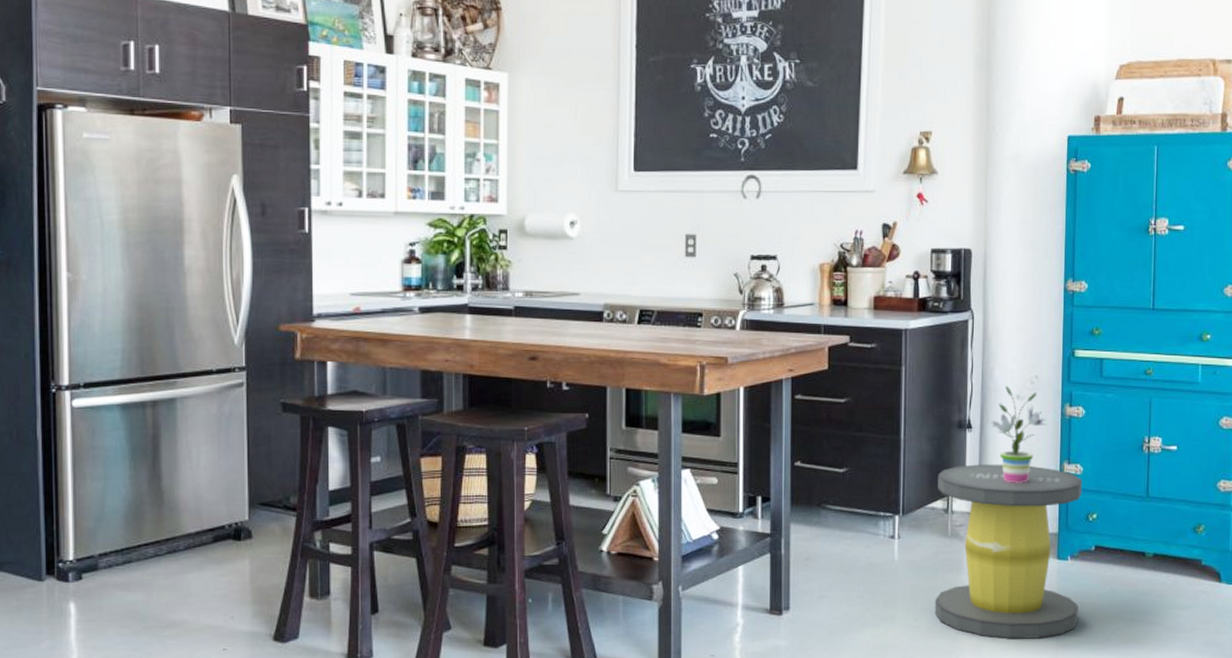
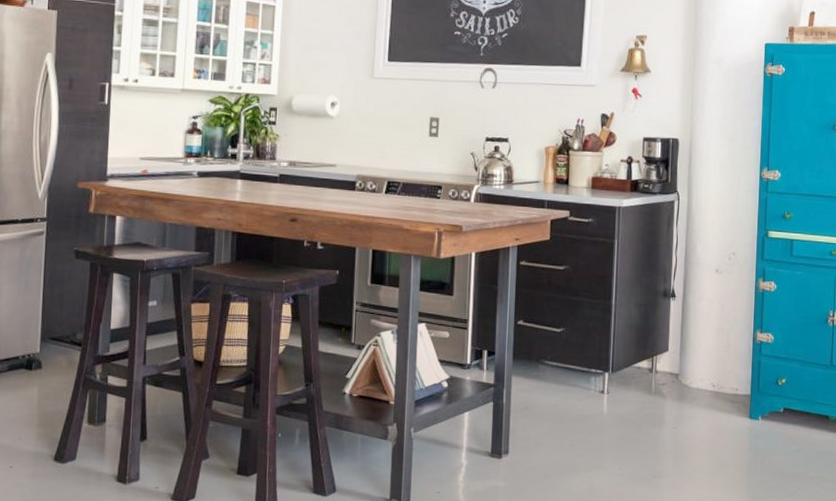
stool: present [934,464,1083,639] -> none [638,329,773,491]
potted plant: present [991,386,1048,483] -> none [692,261,744,348]

